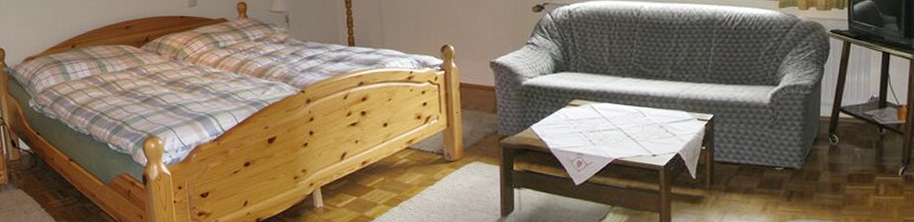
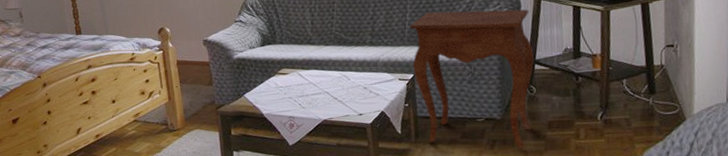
side table: none [713,48,840,202] -> present [409,9,534,148]

